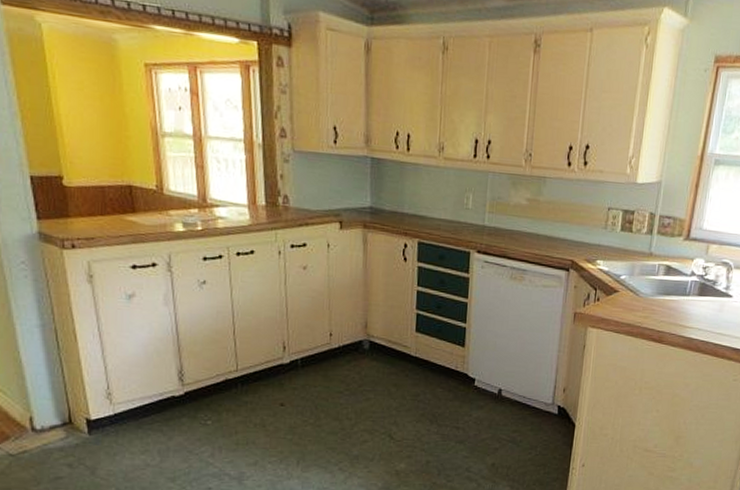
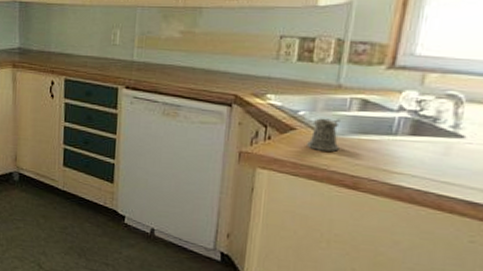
pepper shaker: none [626,281,651,311] -> present [307,118,340,152]

